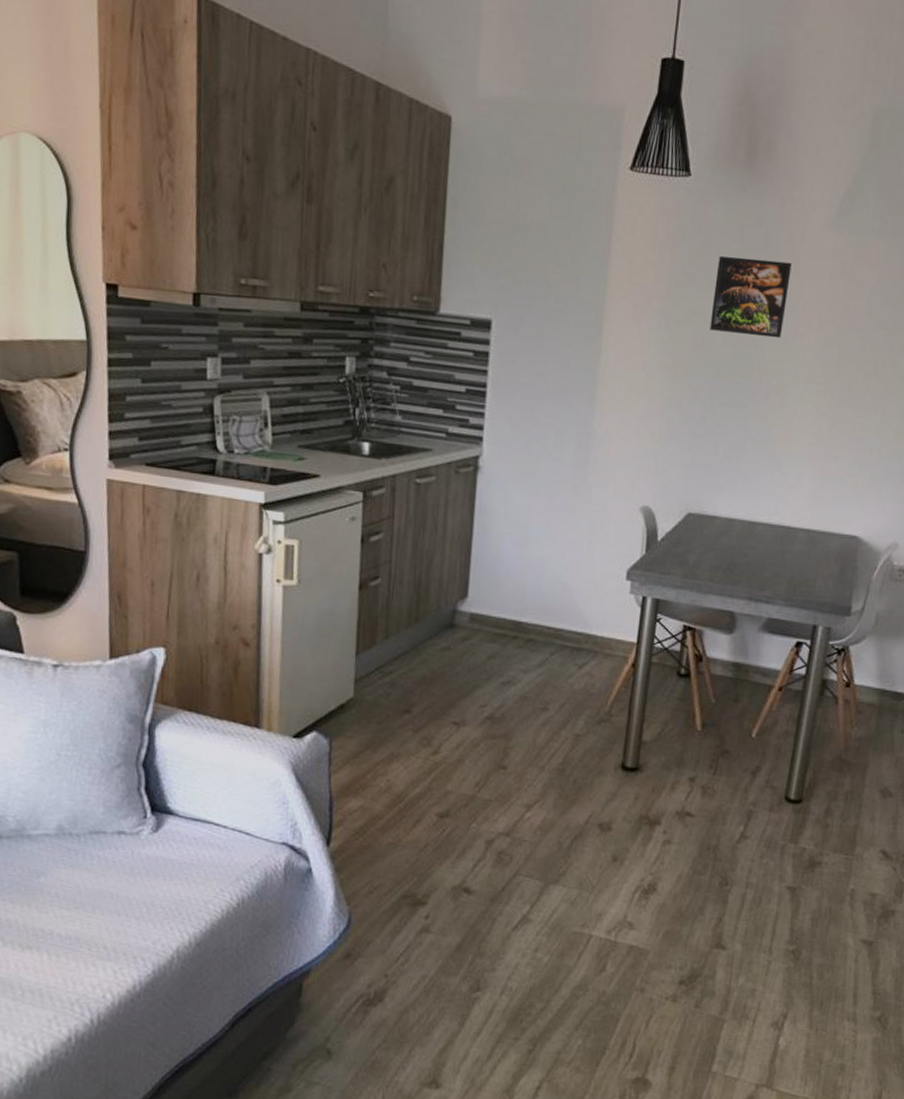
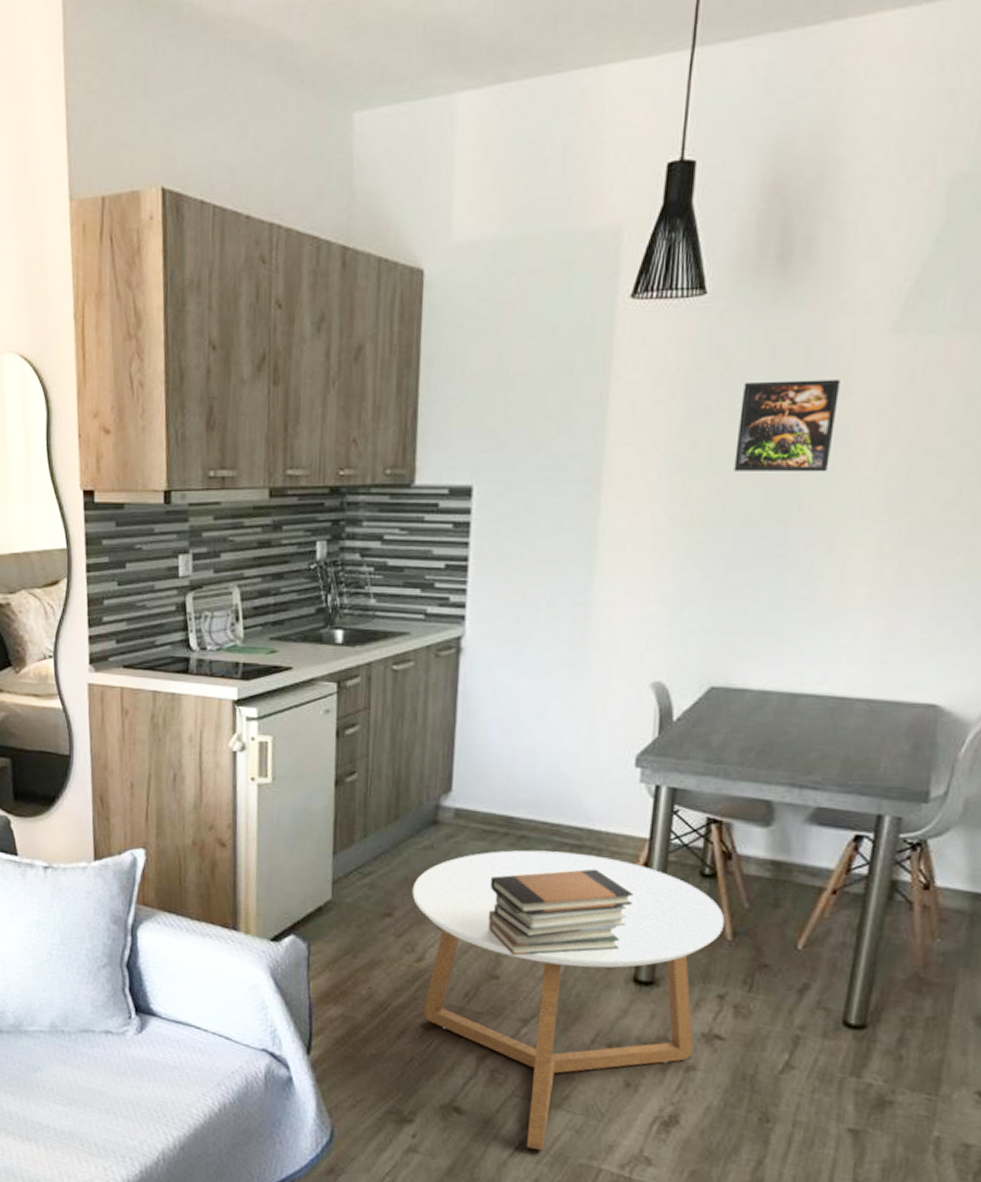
coffee table: none [429,652,696,922] -> present [412,850,725,1150]
book stack: none [498,669,623,747] -> present [488,868,633,956]

